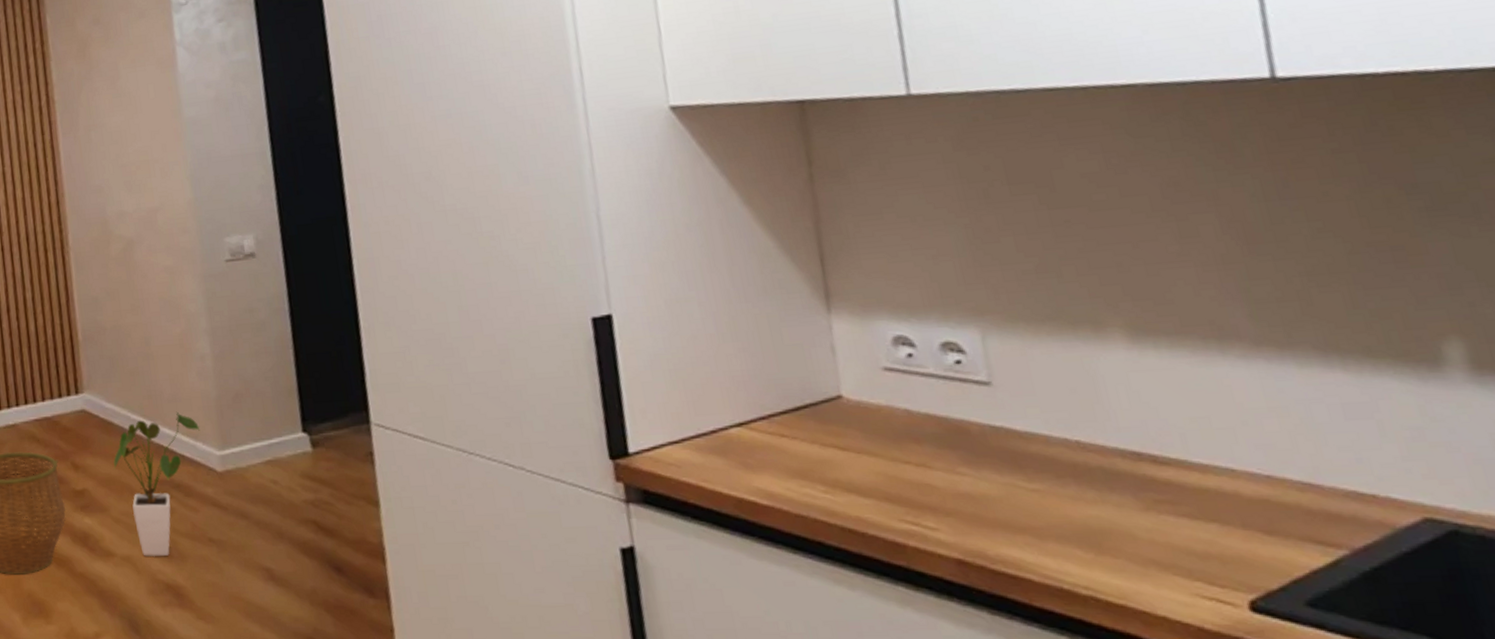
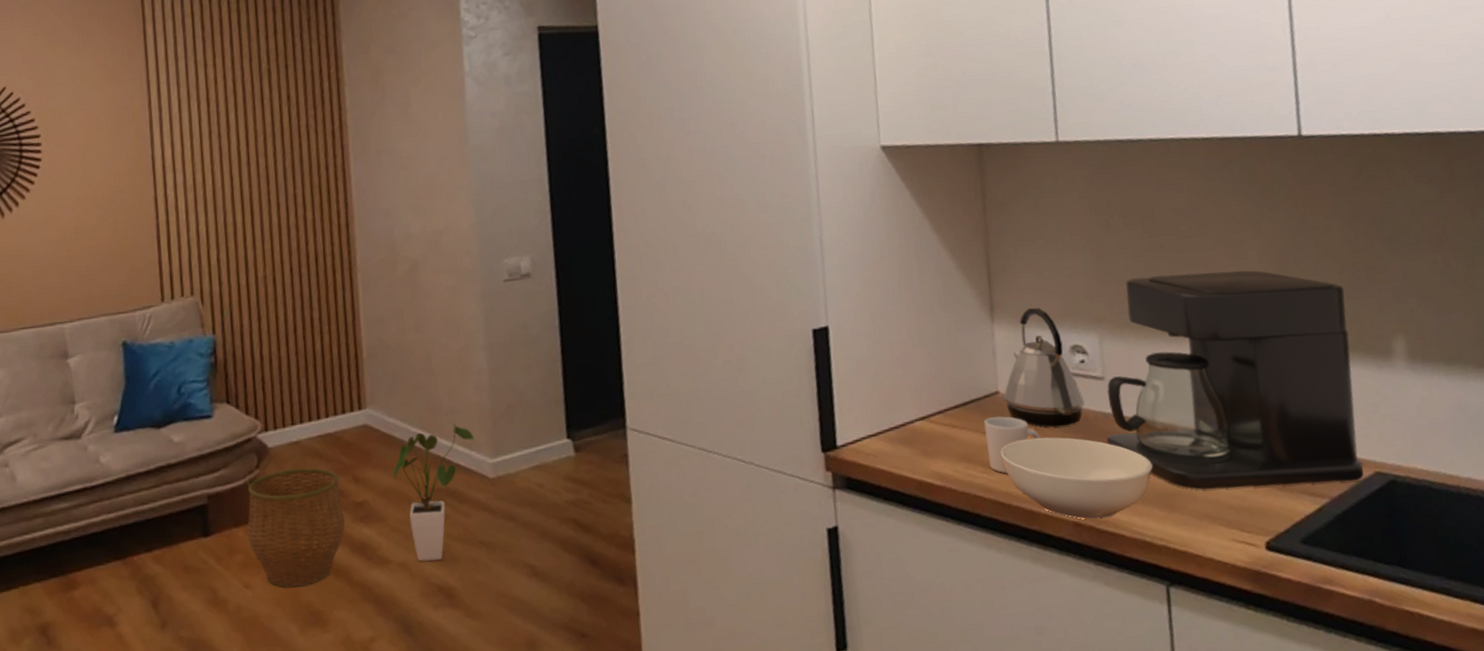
mug: none [823,426,905,495] -> present [984,416,1042,474]
bowl: none [846,453,1069,557] -> present [1000,437,1153,520]
kettle: none [848,295,965,441] -> present [1003,307,1085,427]
coffee maker: none [995,251,1405,530] -> present [1106,270,1364,490]

